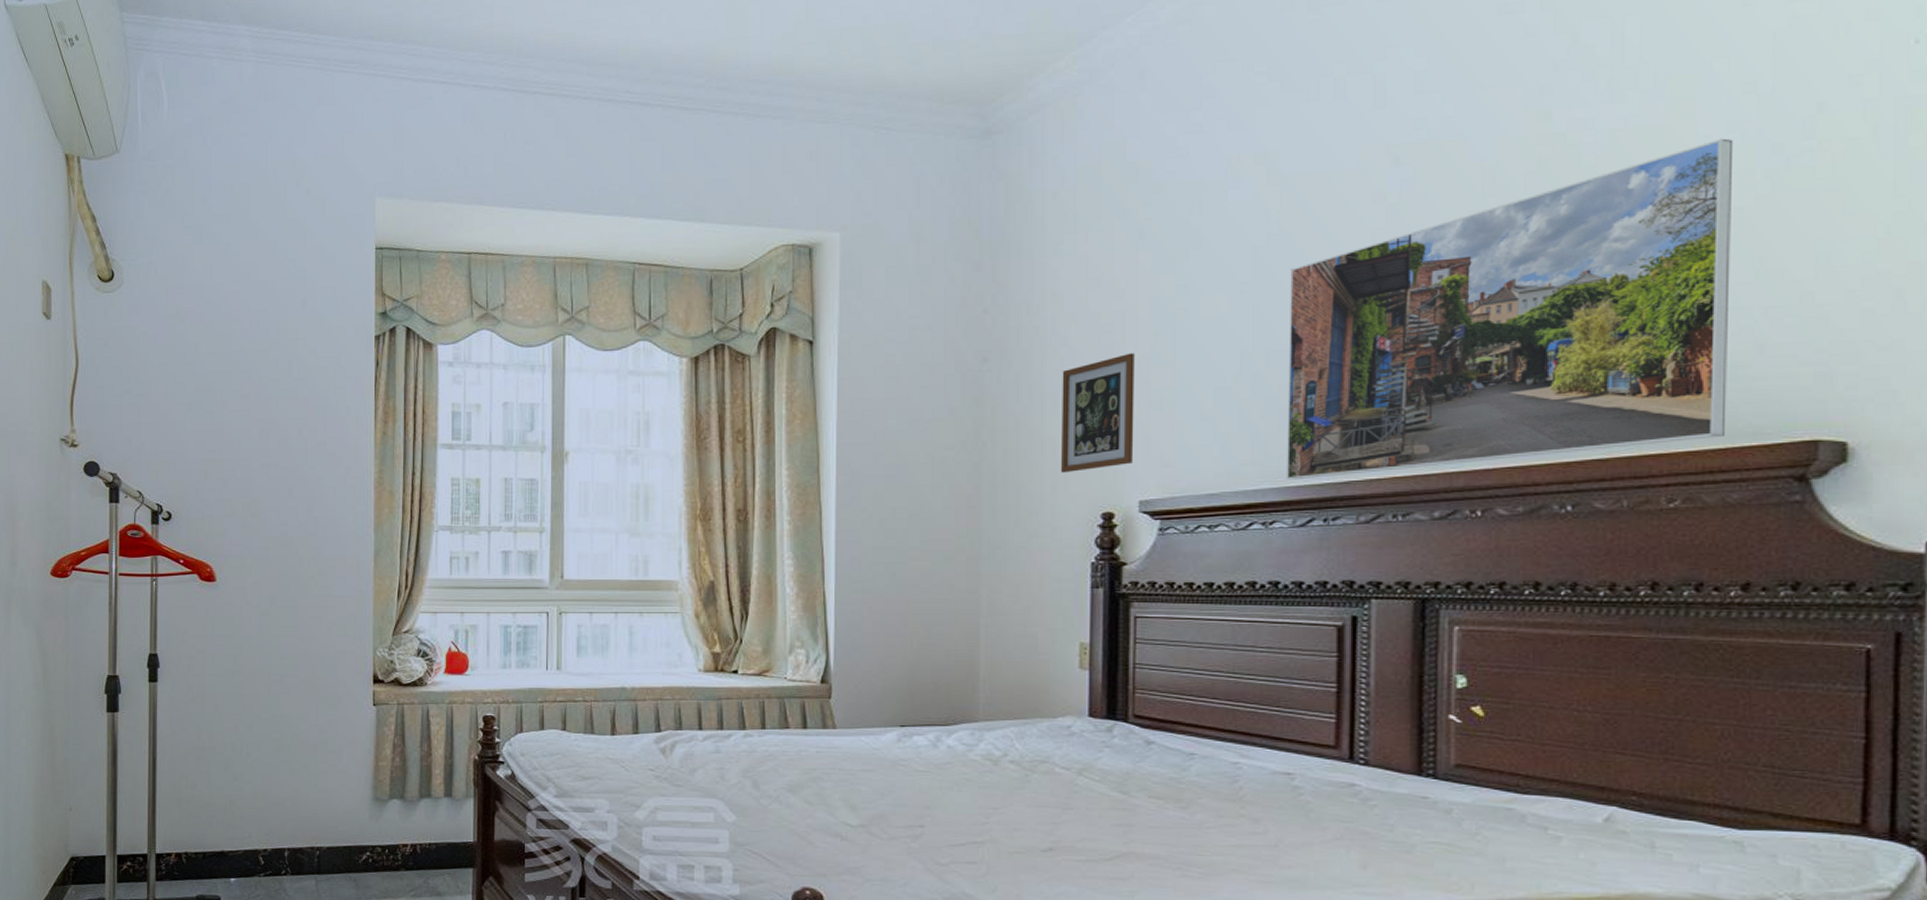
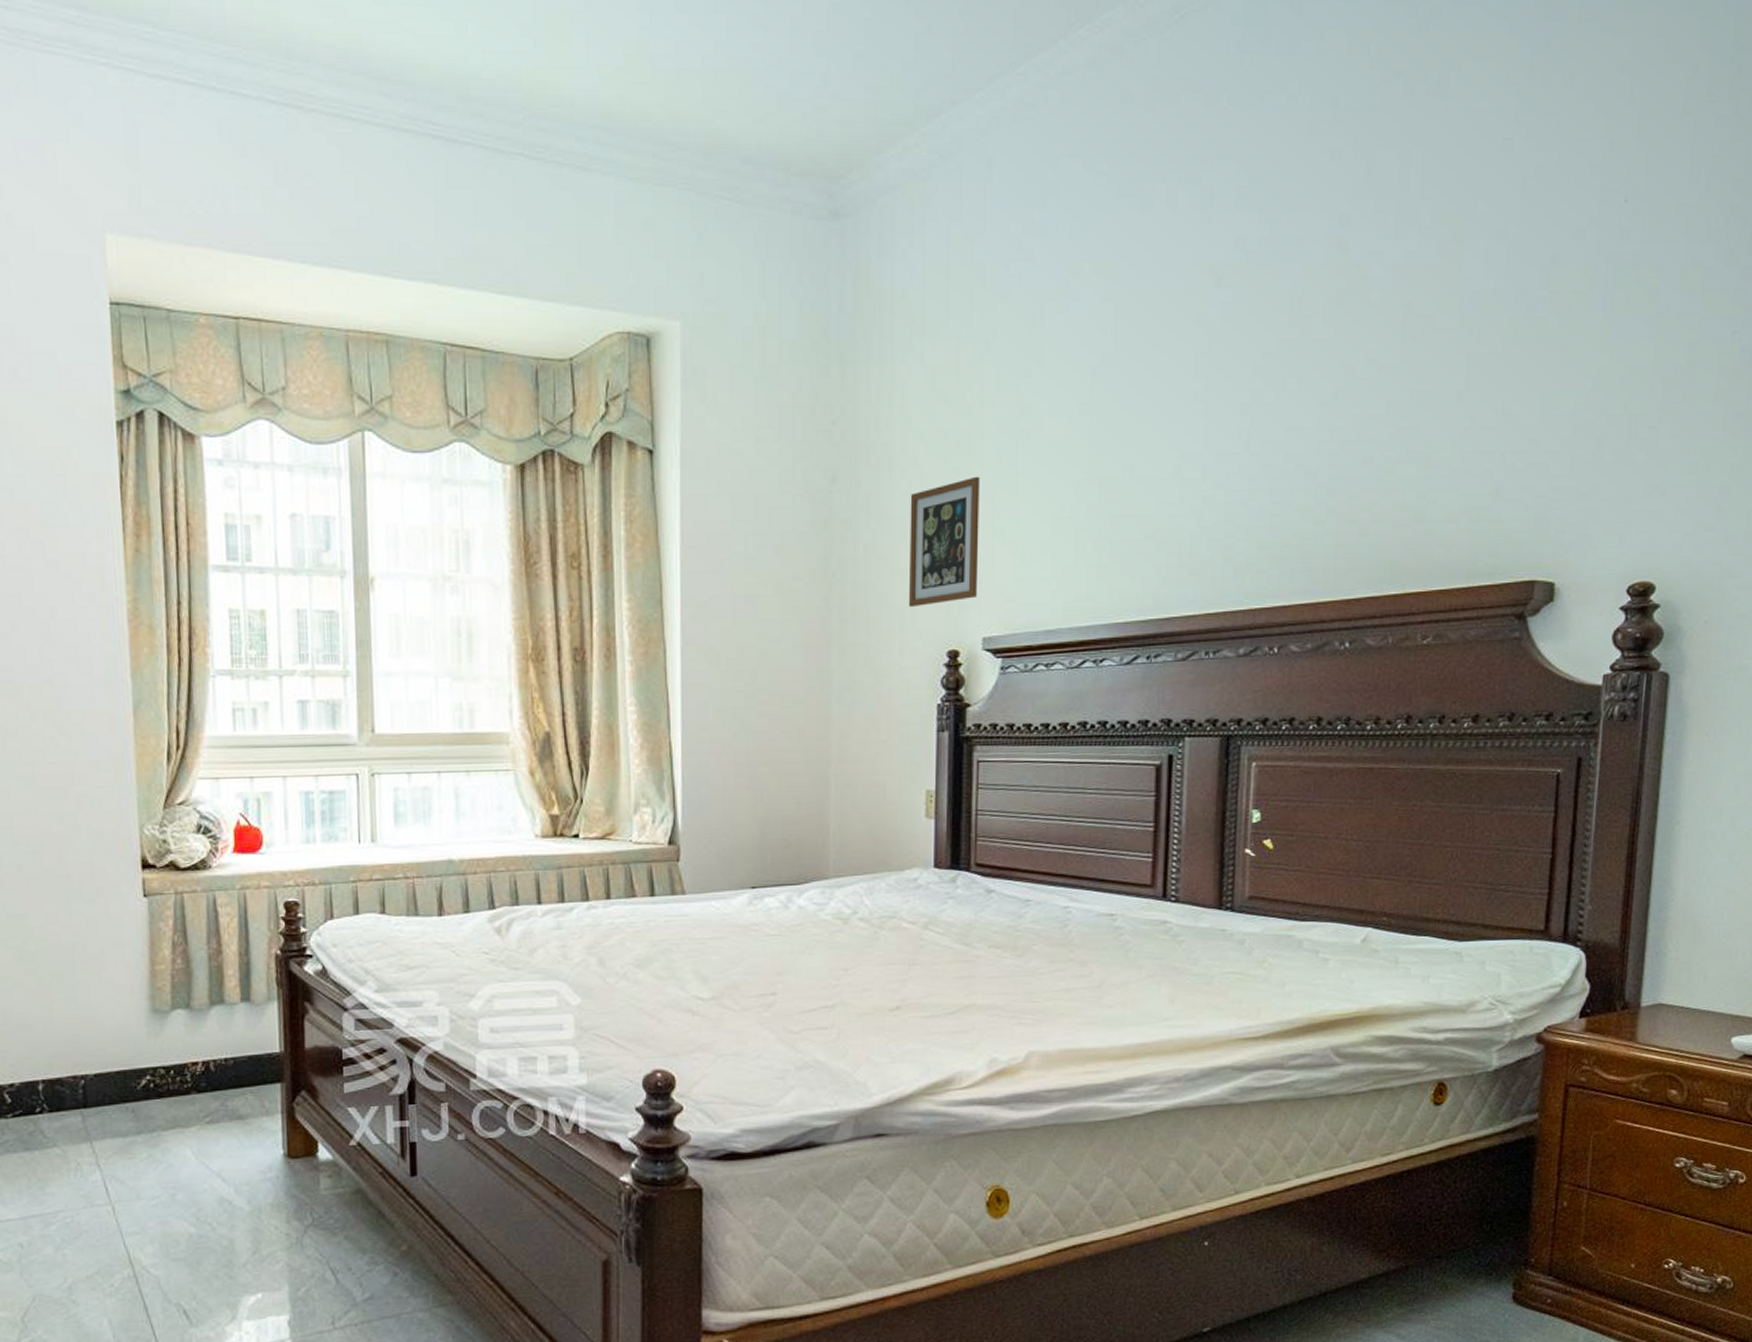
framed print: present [1286,138,1734,480] -> none [1115,282,1488,616]

